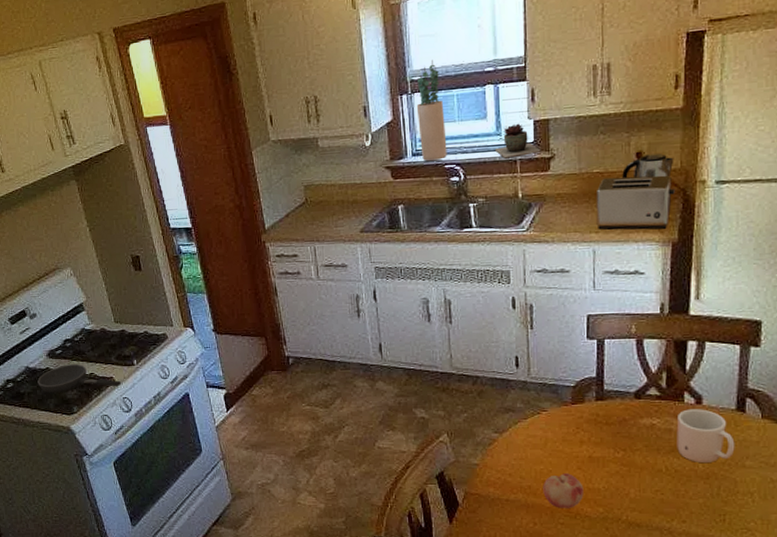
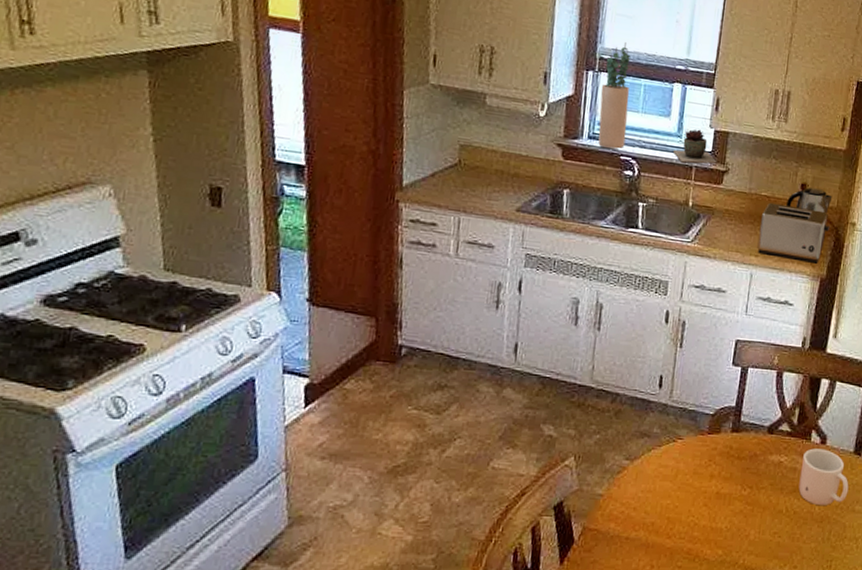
frying pan: present [37,364,121,393] -> none [14,318,155,359]
fruit: present [543,473,584,508] -> none [665,510,707,550]

